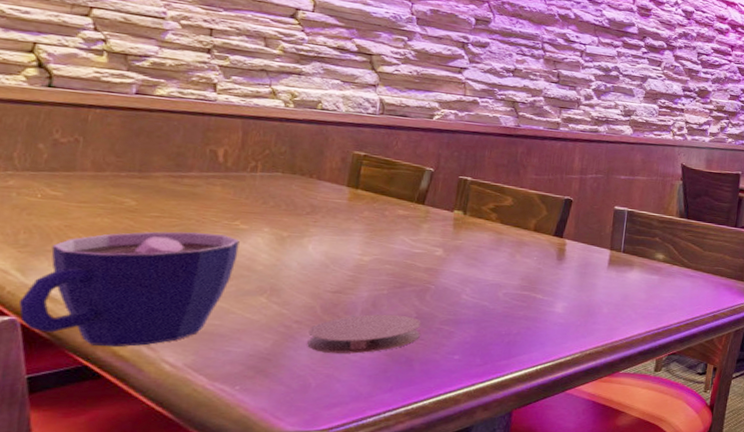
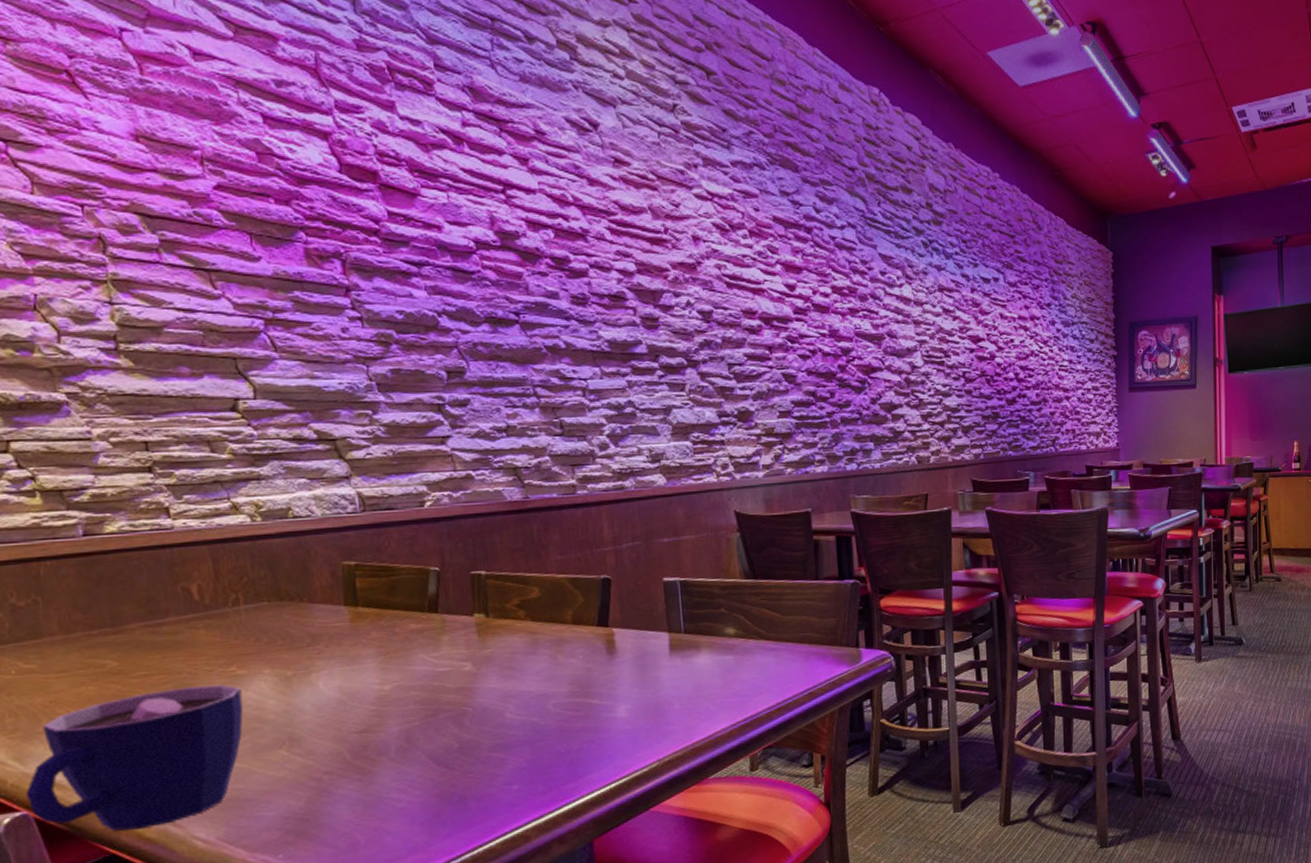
coaster: present [307,314,422,354] -> none [342,747,468,804]

